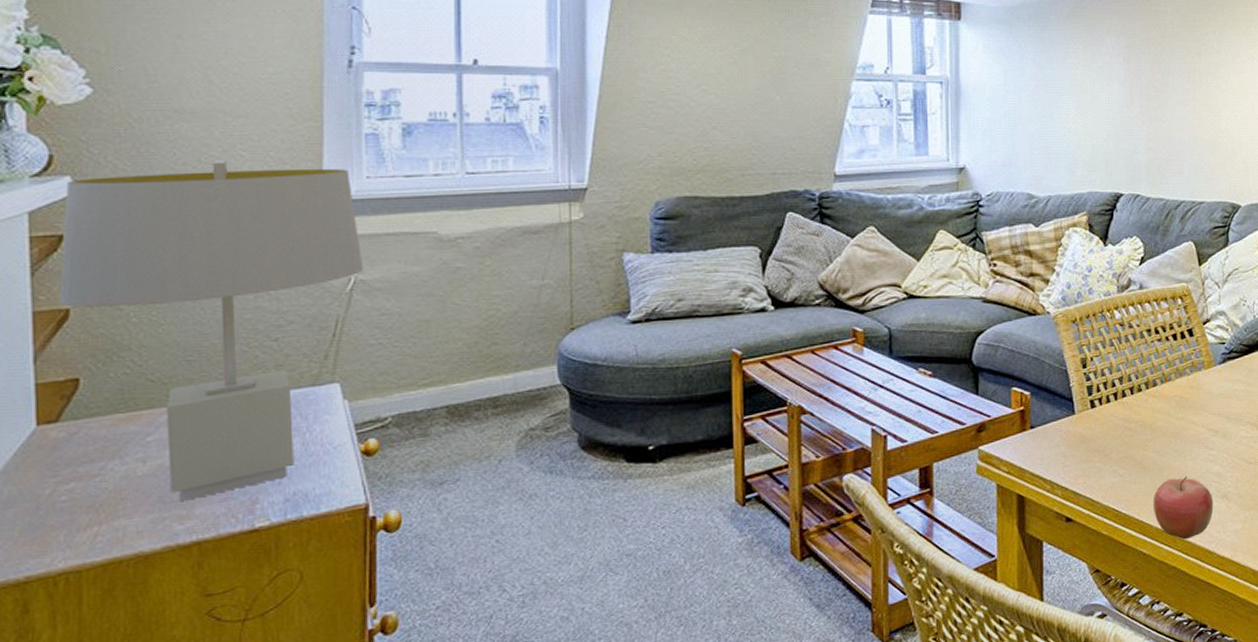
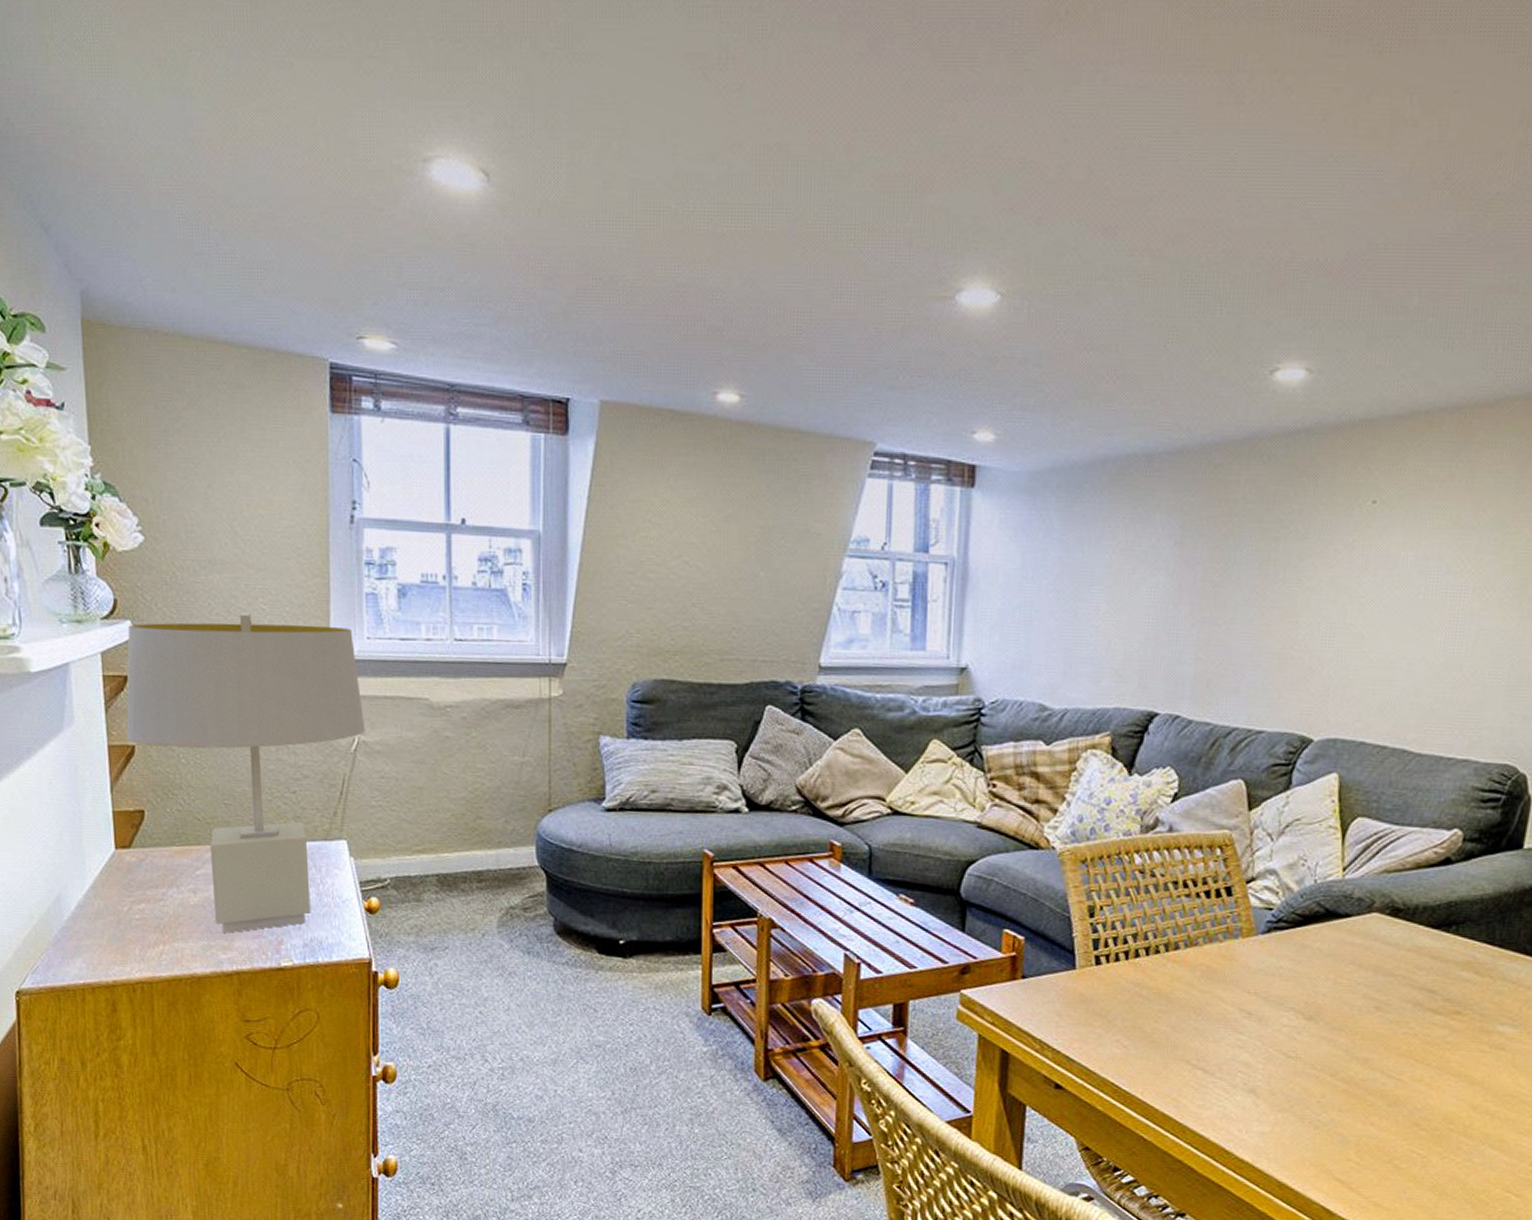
fruit: present [1152,476,1214,540] -> none [1160,1059,1238,1133]

